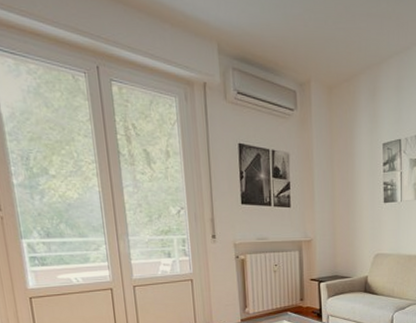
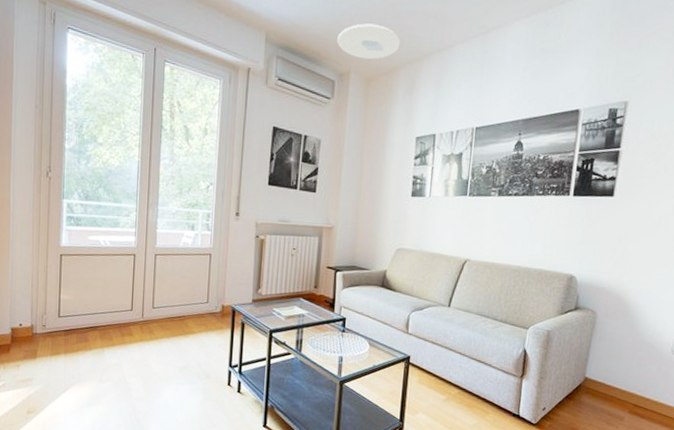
ceiling light: none [293,28,358,67] -> present [337,23,400,60]

